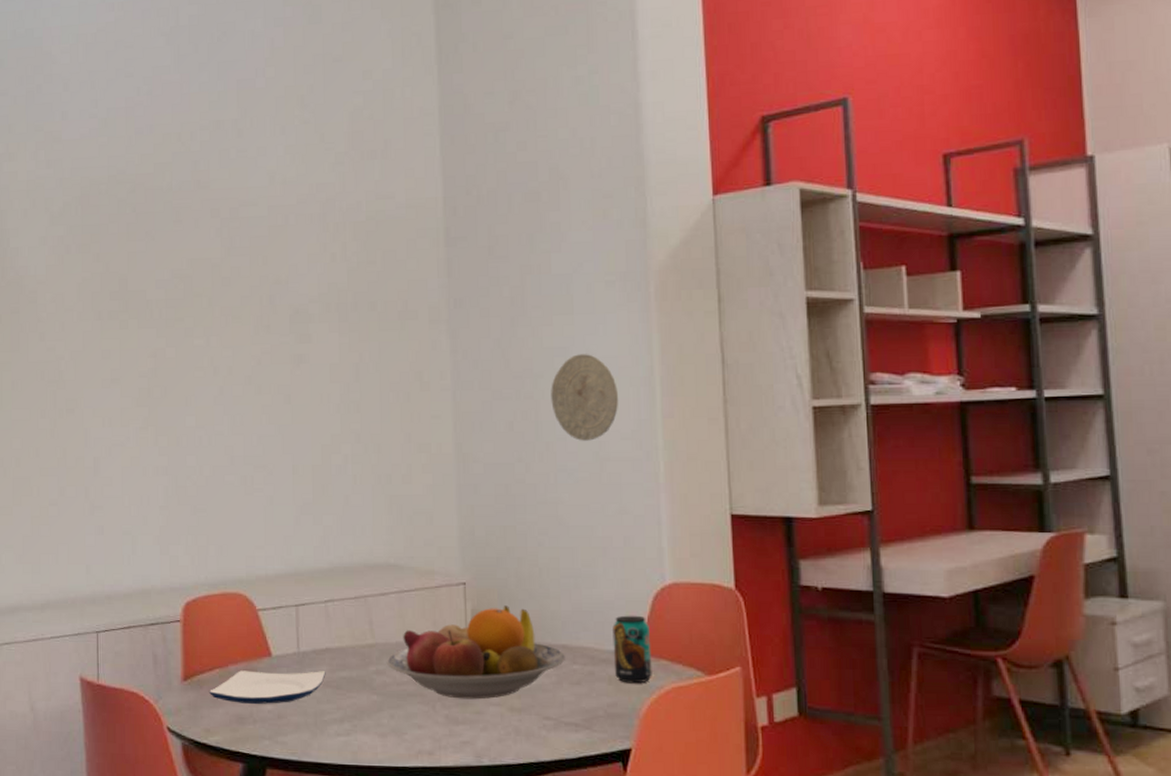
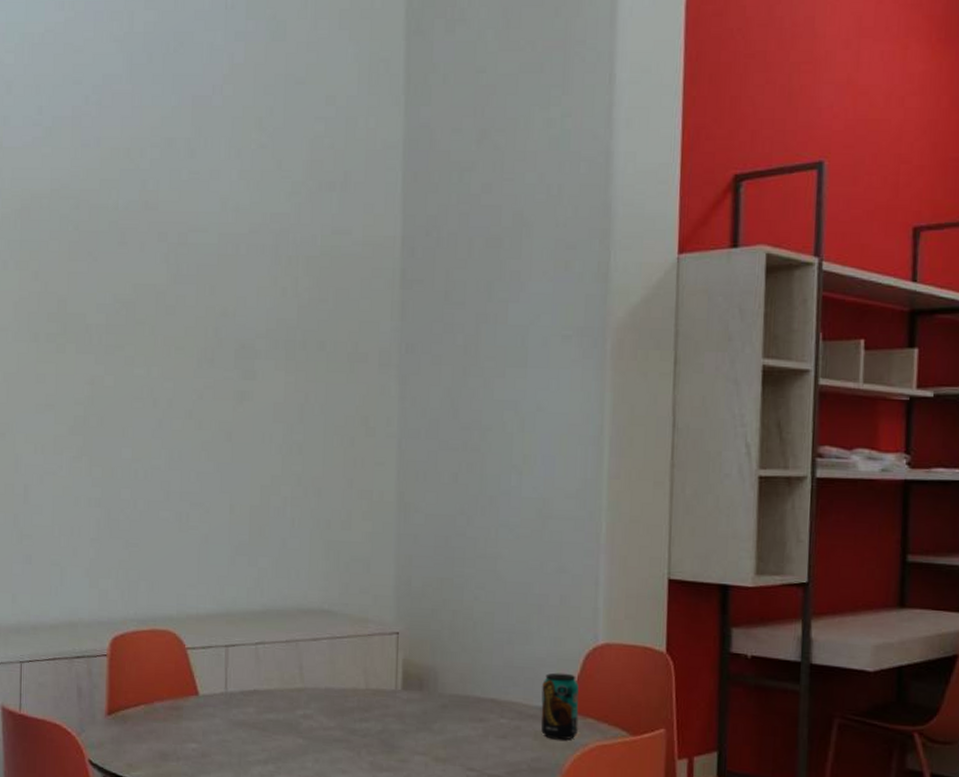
plate: present [209,670,326,704] -> none [134,707,253,743]
fruit bowl: present [387,605,565,700] -> none [315,657,493,748]
decorative plate: present [551,354,619,441] -> none [498,409,567,497]

